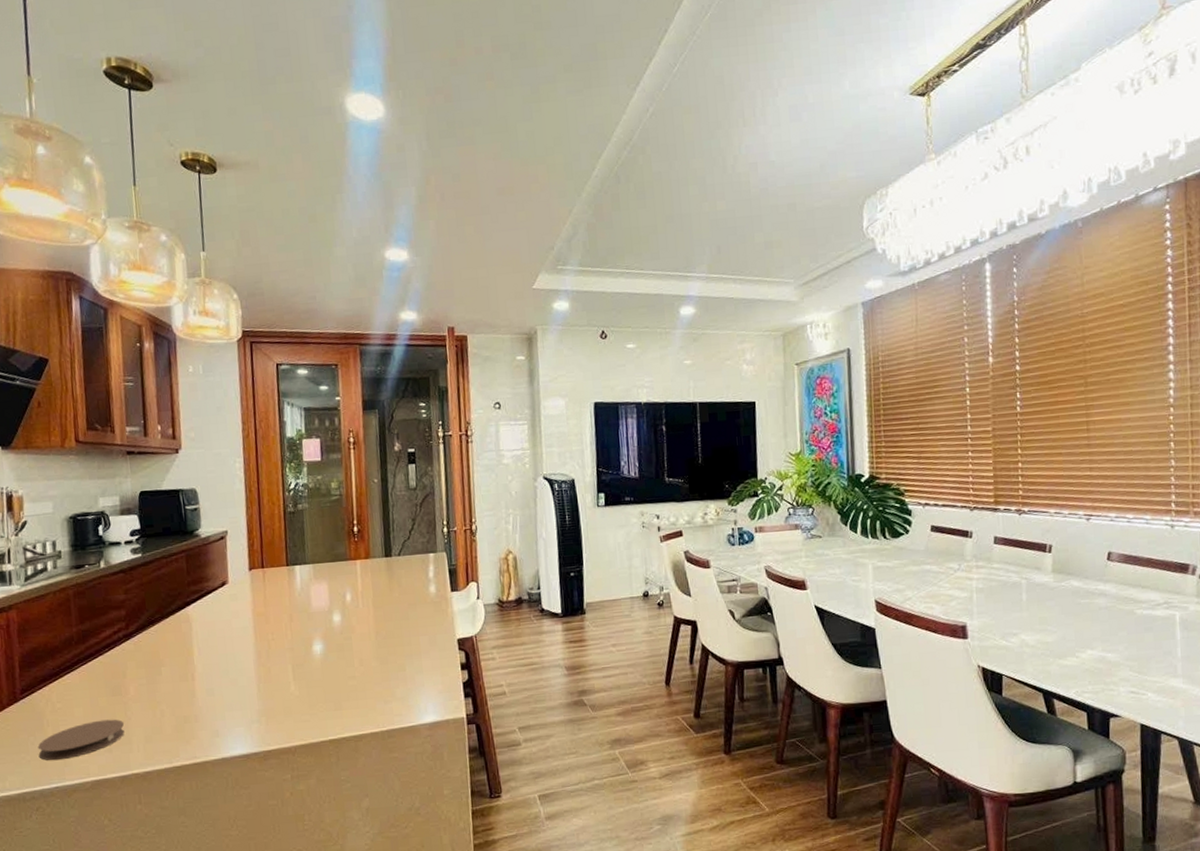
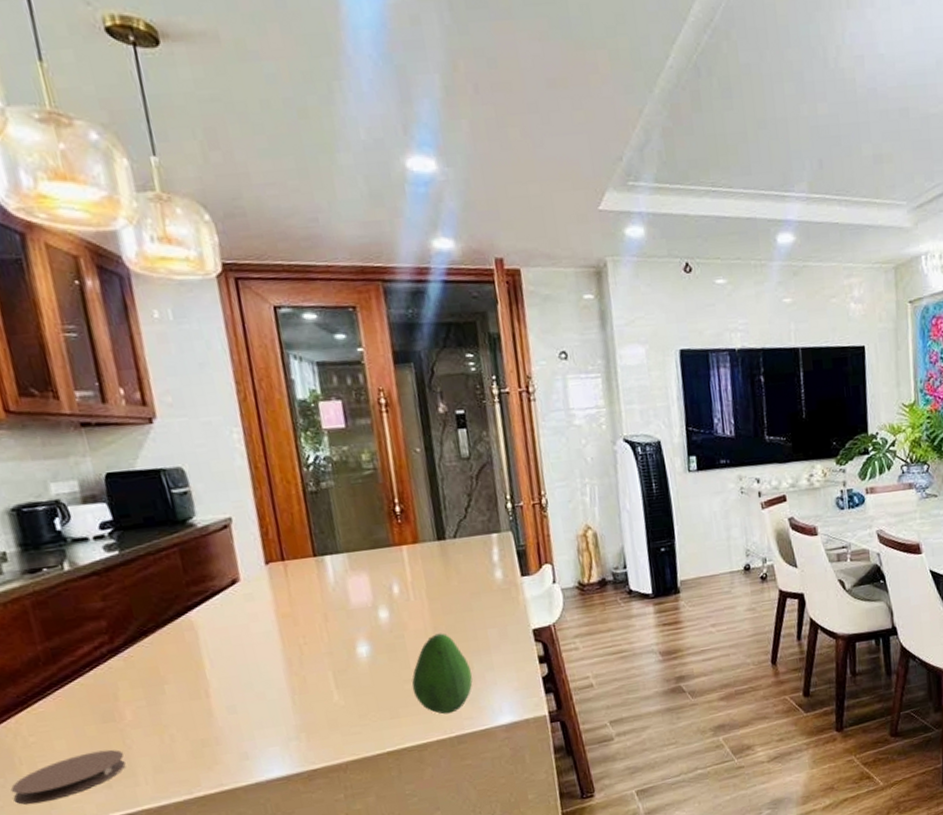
fruit: none [354,637,405,710] -> present [412,633,473,715]

